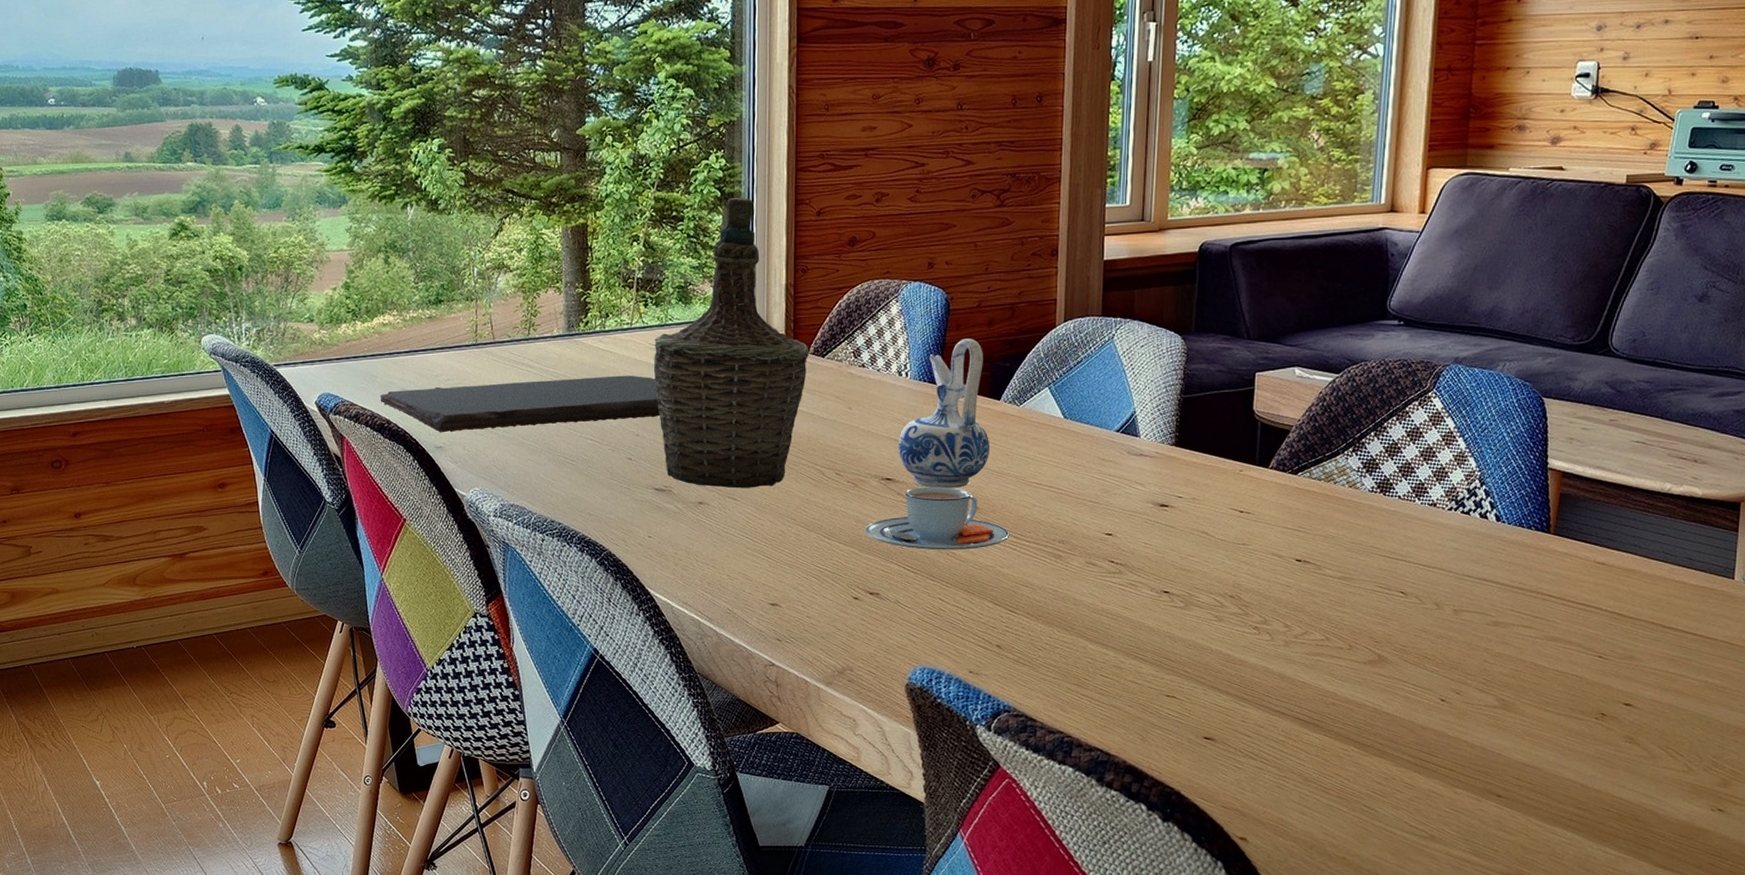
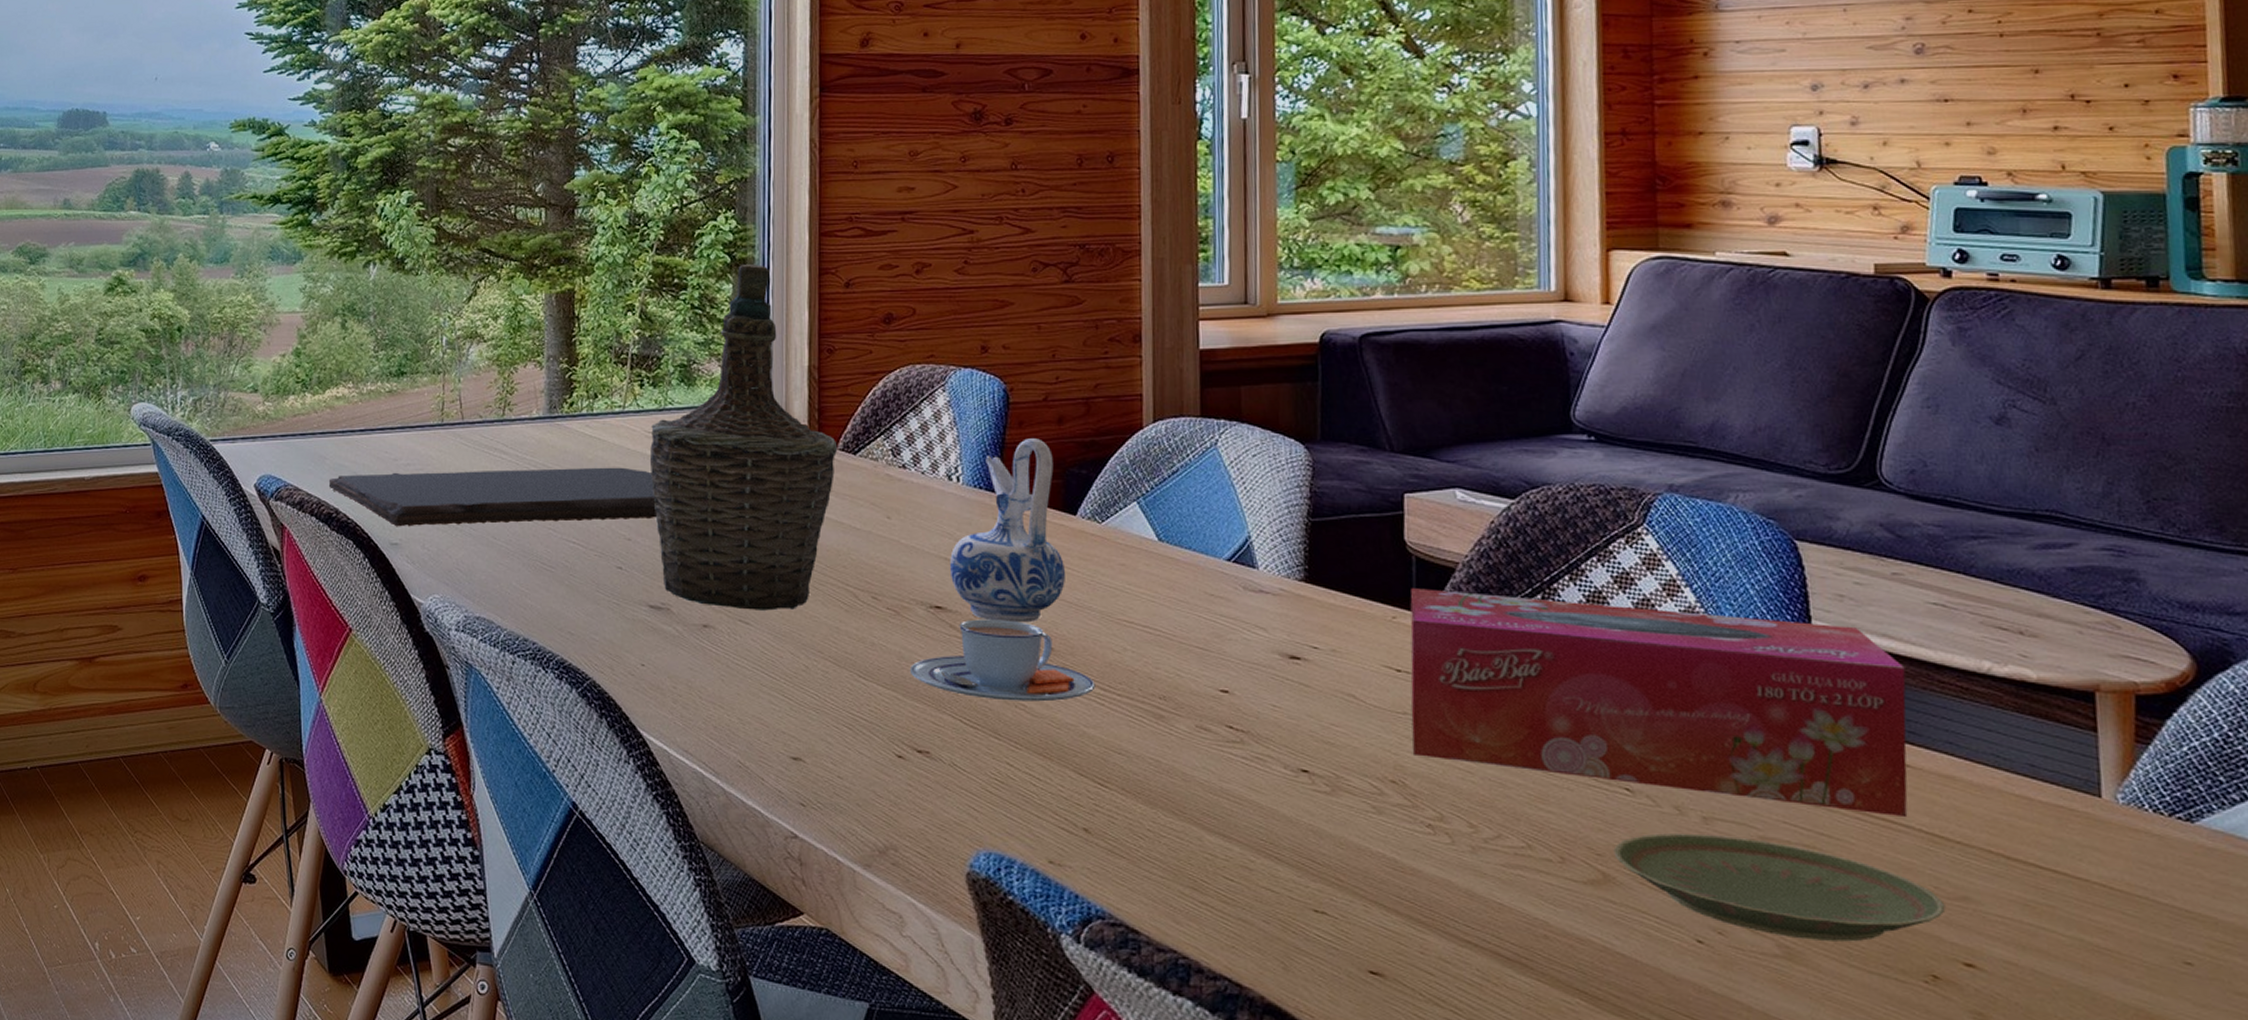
tissue box: none [1248,447,1610,602] -> present [1410,588,1908,818]
plate: none [1388,623,1617,694] -> present [1613,833,1946,942]

